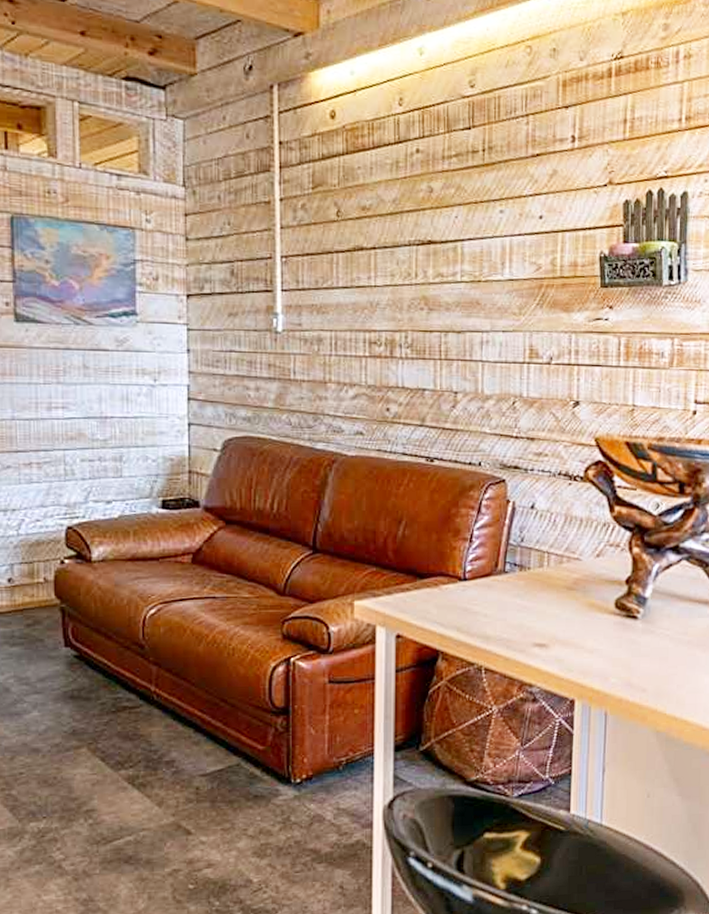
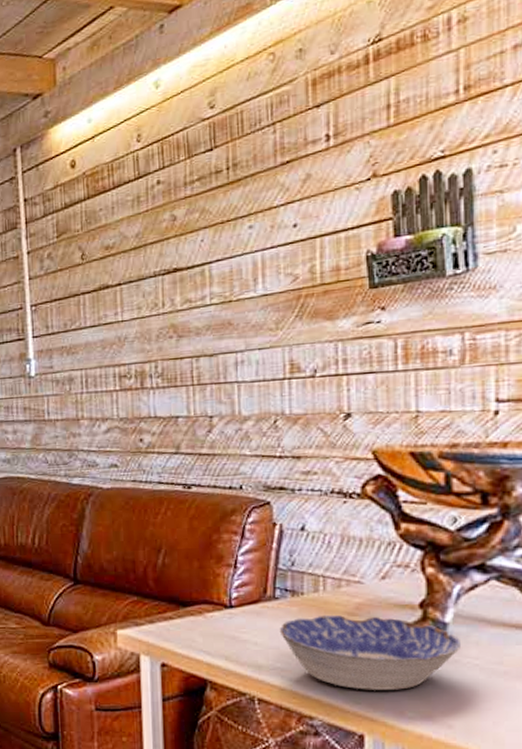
bowl: none [507,588,657,659] -> present [279,614,462,690]

